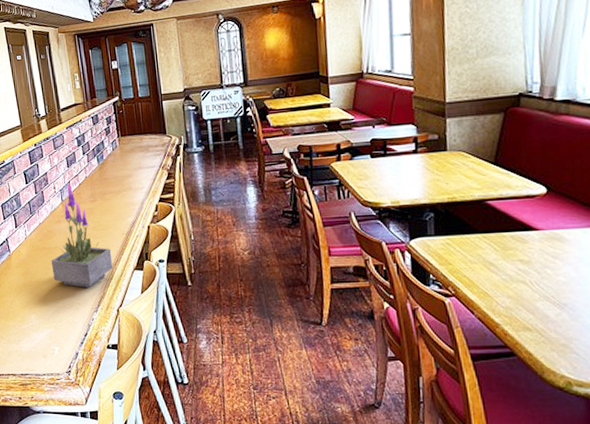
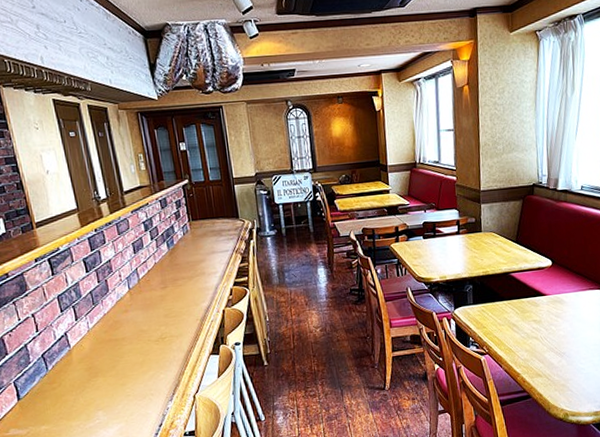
potted plant: present [51,182,113,288] -> none [118,269,188,378]

